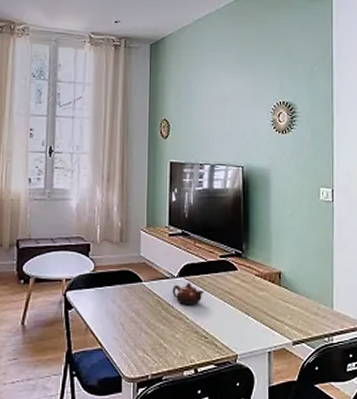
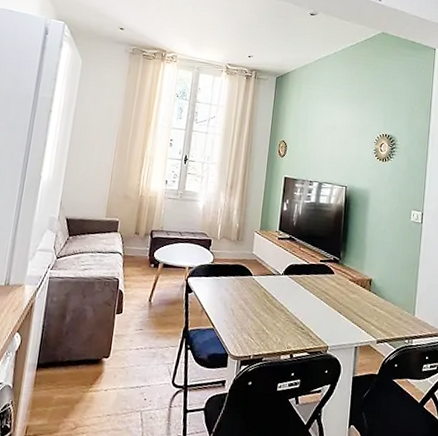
teapot: present [172,283,203,305] -> none [277,280,304,300]

